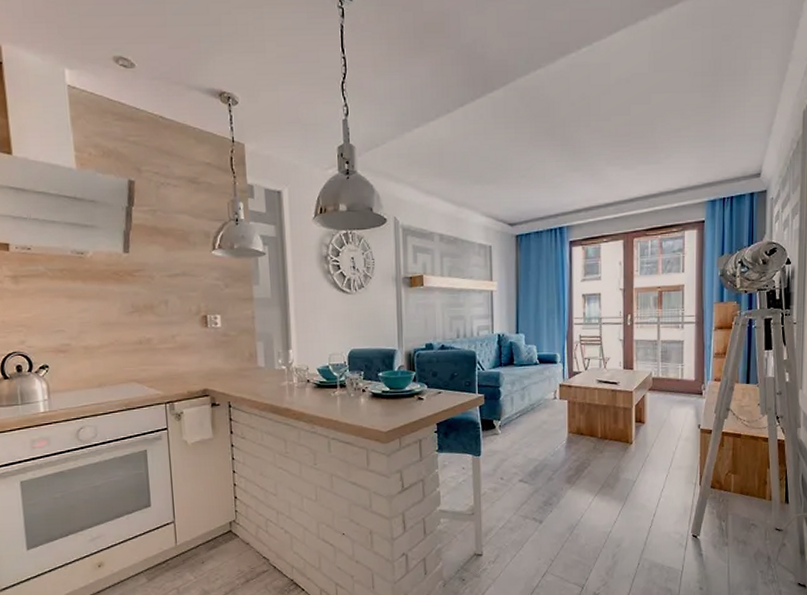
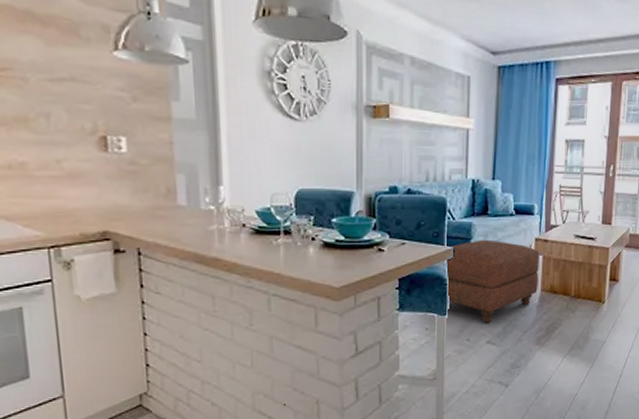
ottoman: none [479,387,565,463] -> present [447,239,540,323]

